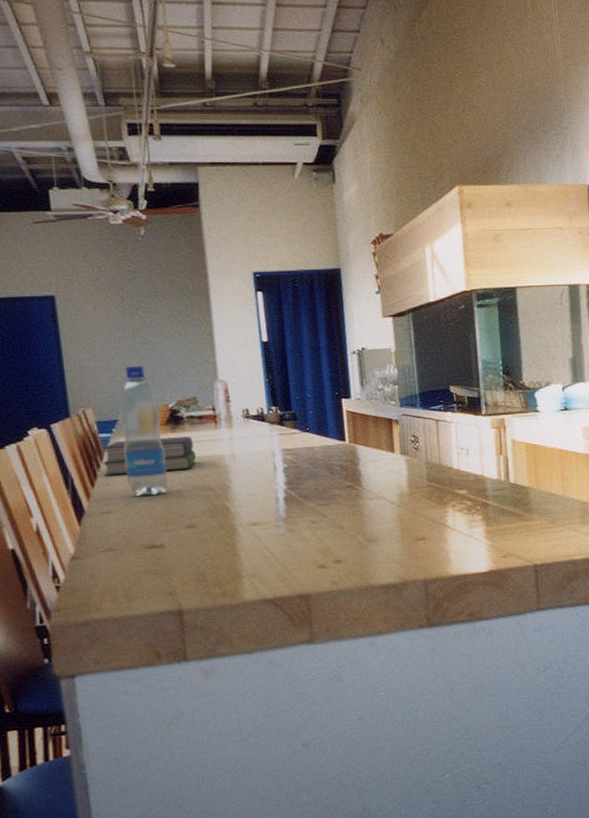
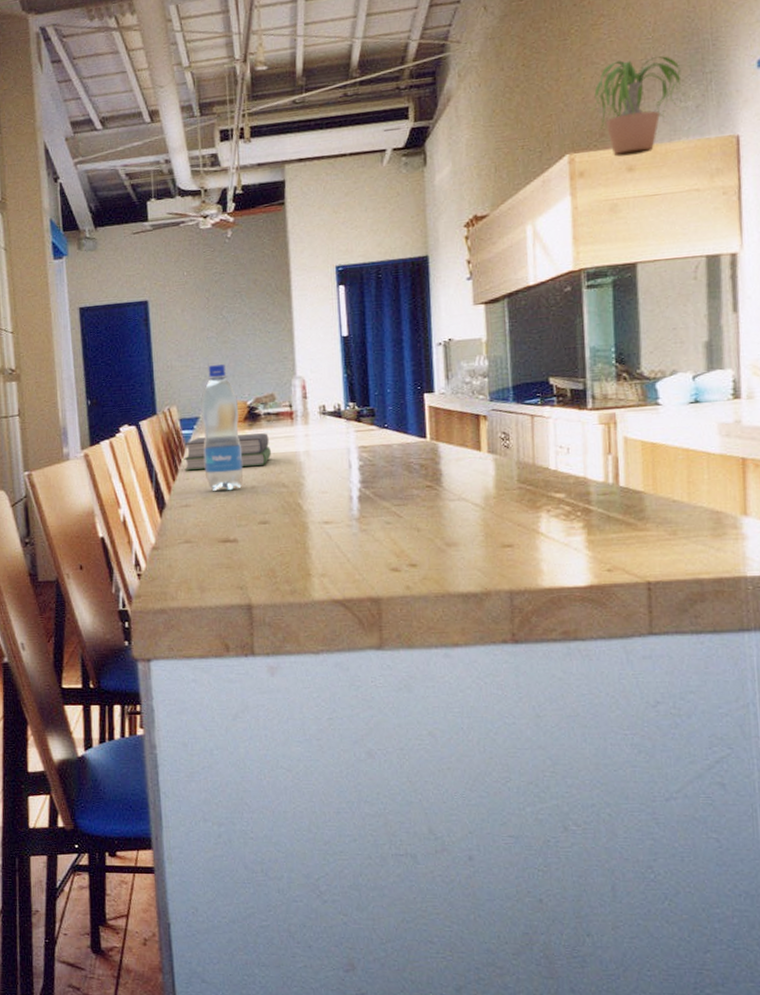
potted plant: none [475,108,552,193] -> present [591,56,690,157]

